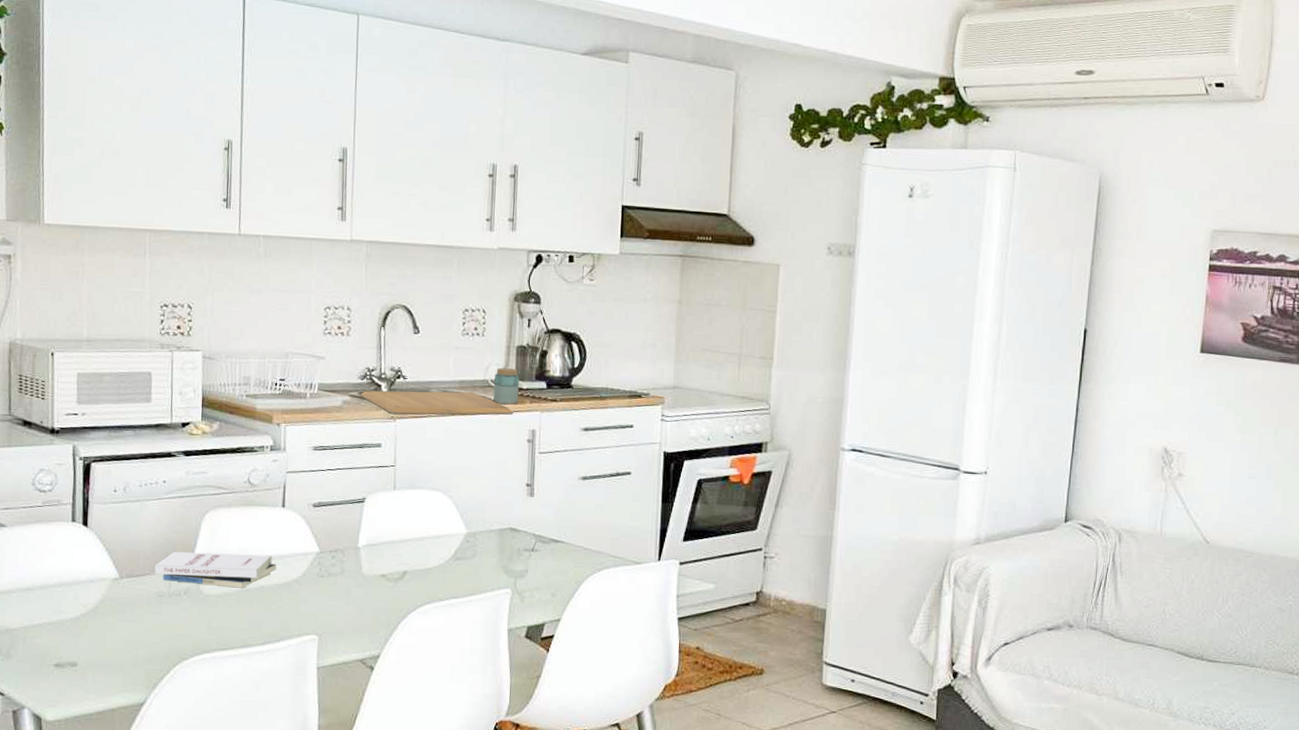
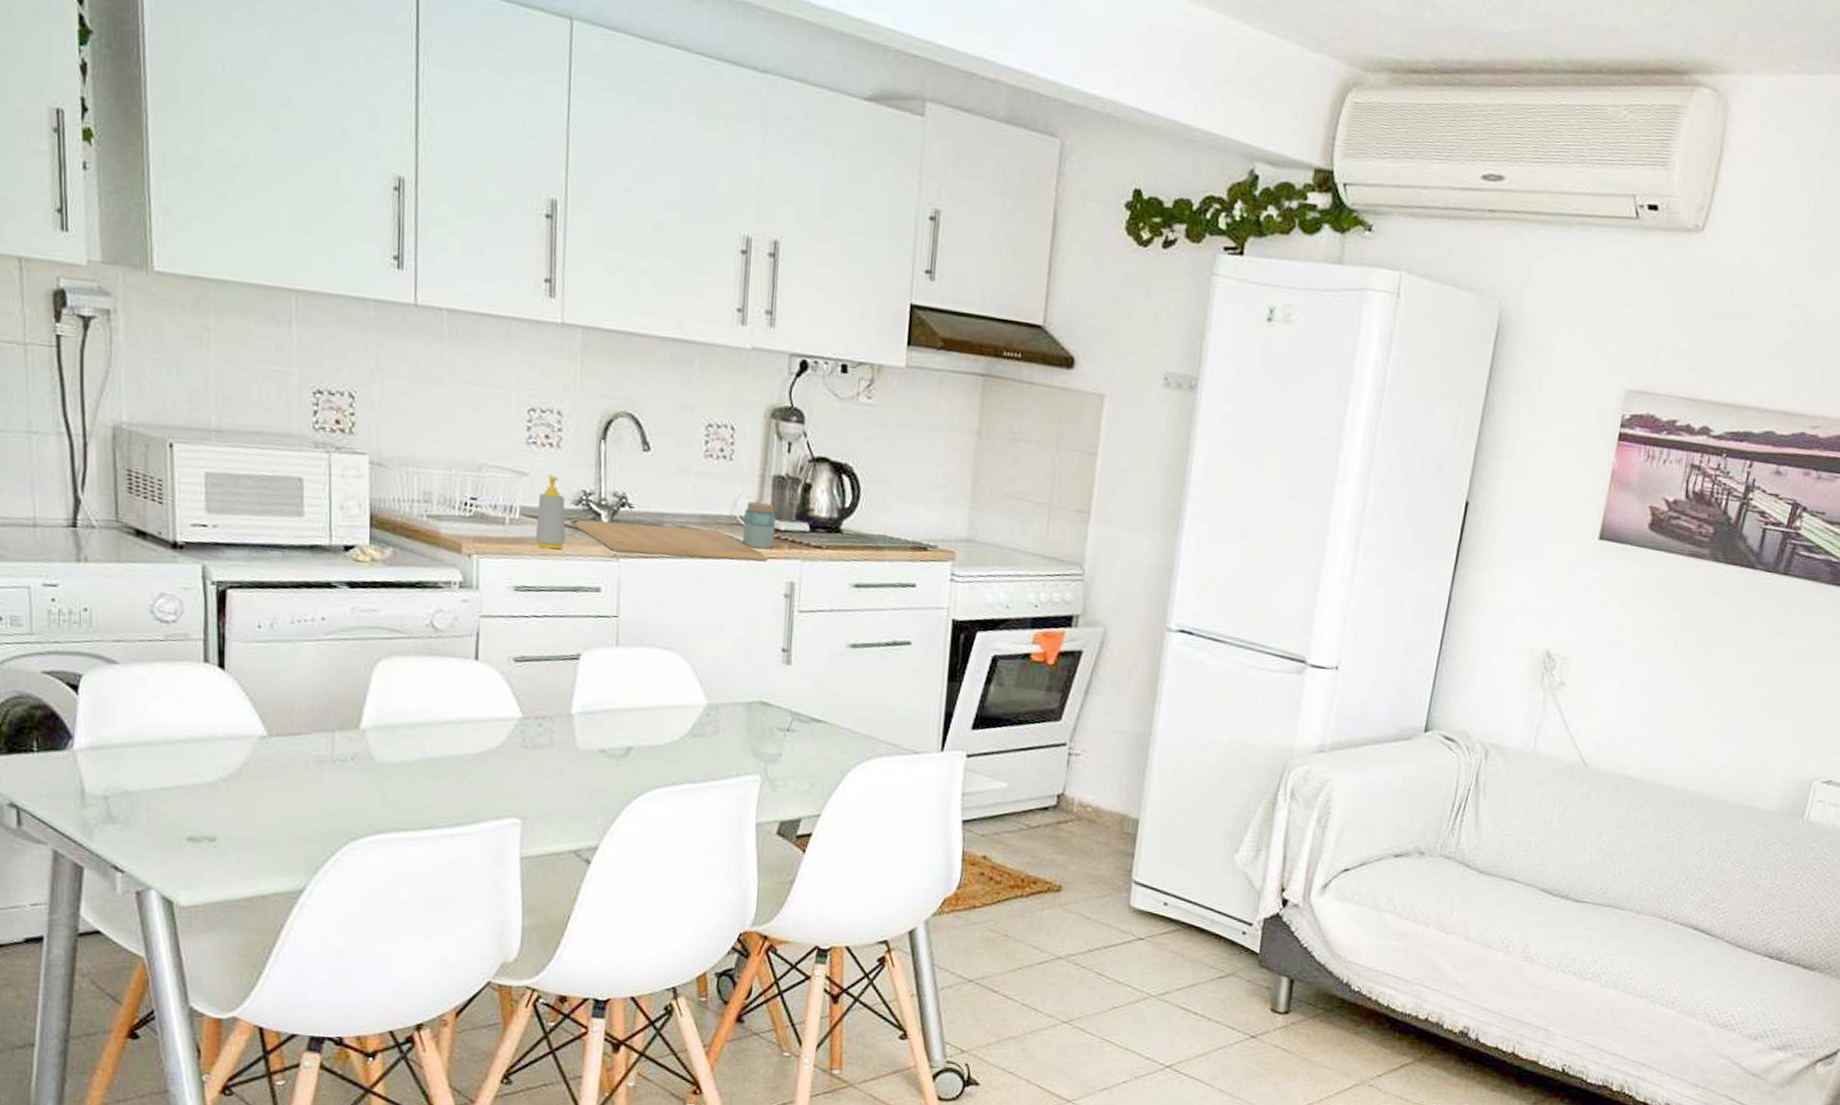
books: present [154,551,276,588] -> none [312,706,468,757]
soap bottle: none [330,357,354,416] -> present [535,474,566,550]

